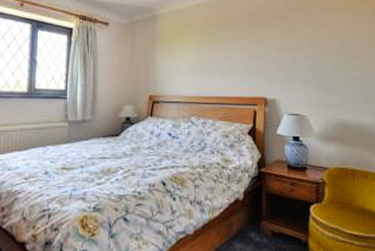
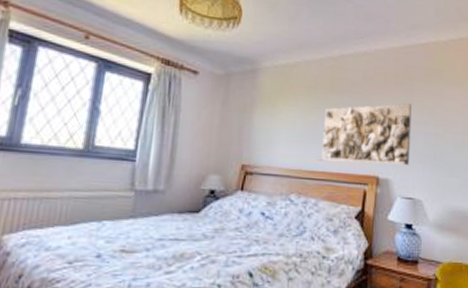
relief sculpture: none [212,33,294,88] -> present [317,103,411,166]

